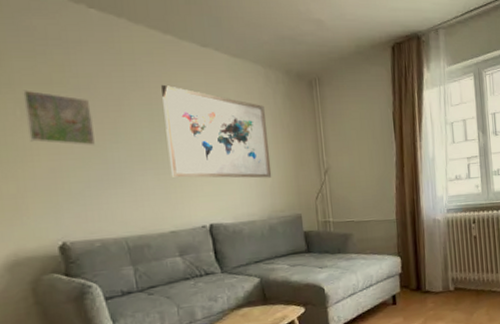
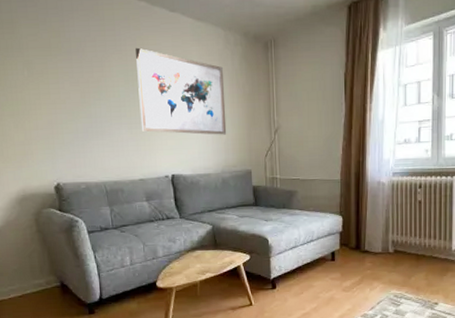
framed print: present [23,90,95,145] -> none [29,53,82,102]

